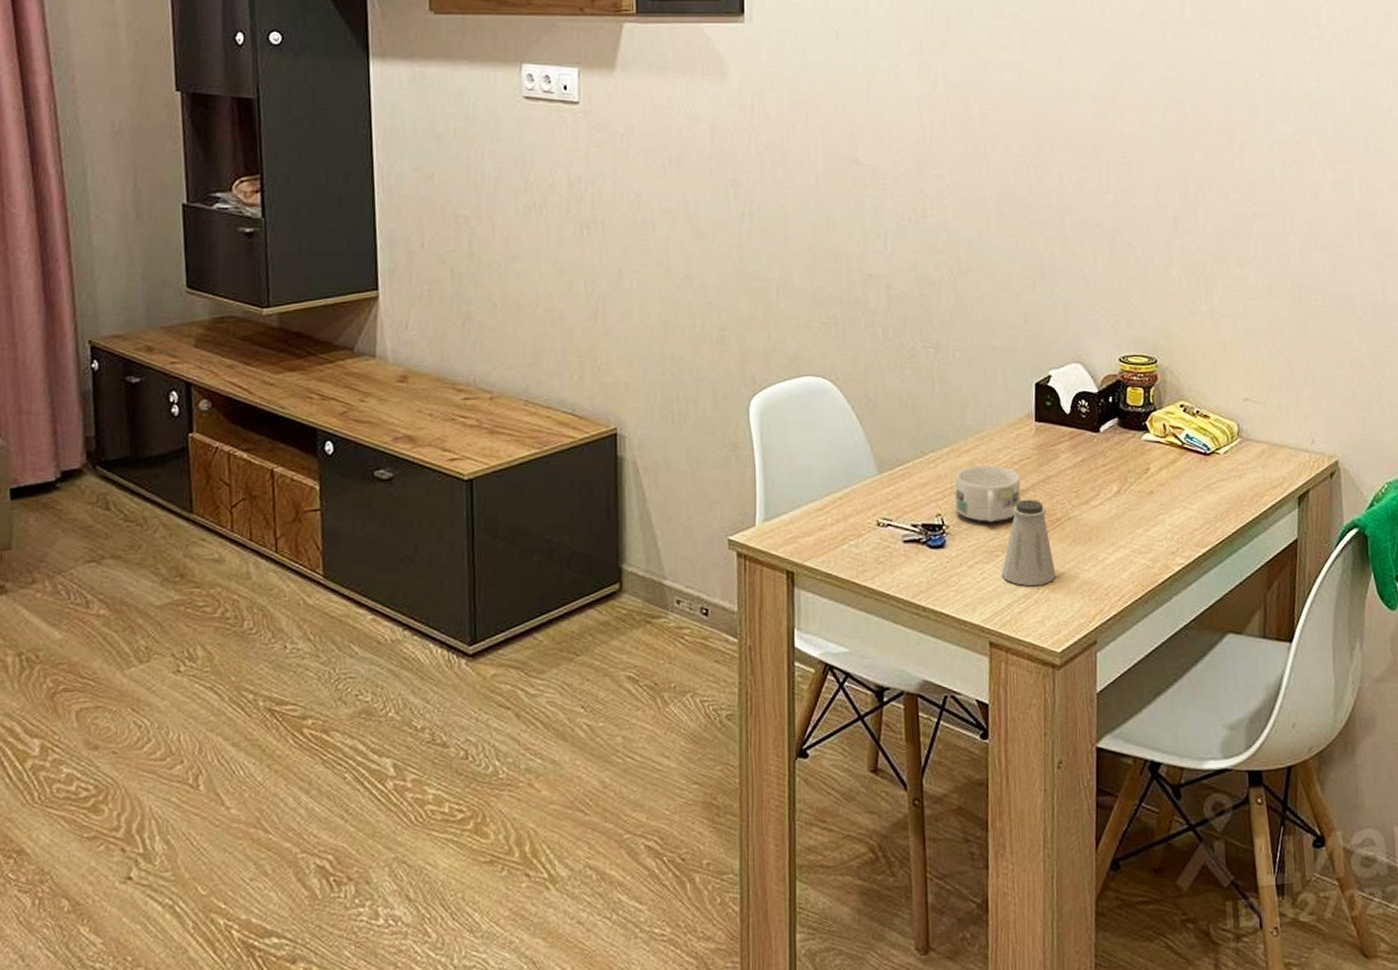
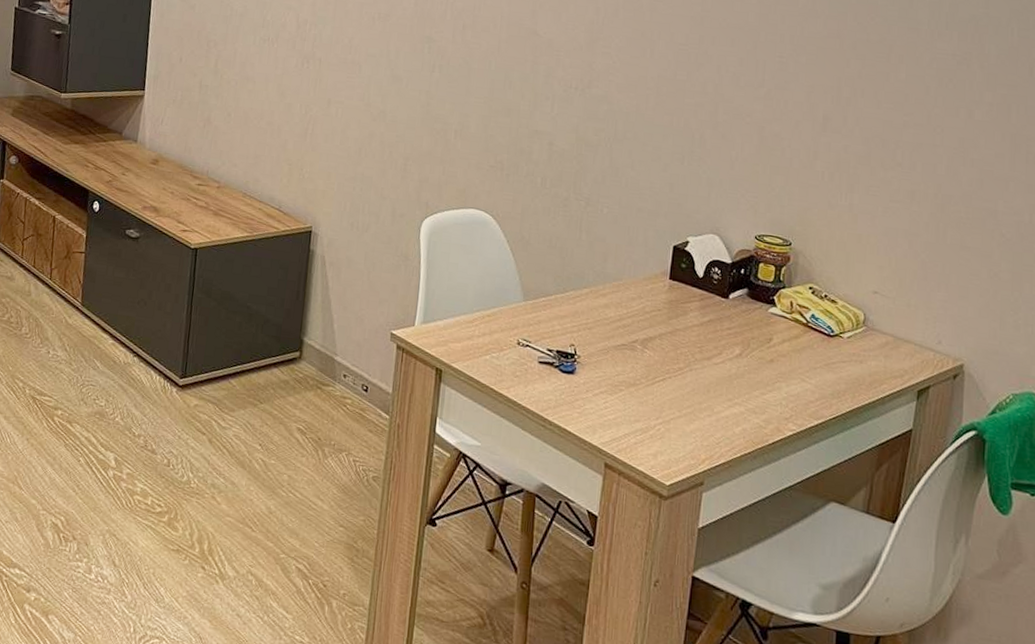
mug: present [954,465,1021,523] -> none [587,308,650,361]
saltshaker: present [1002,499,1056,587] -> none [623,345,673,423]

